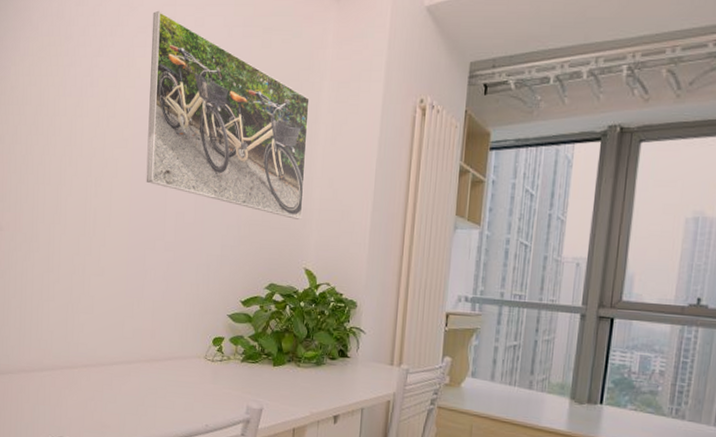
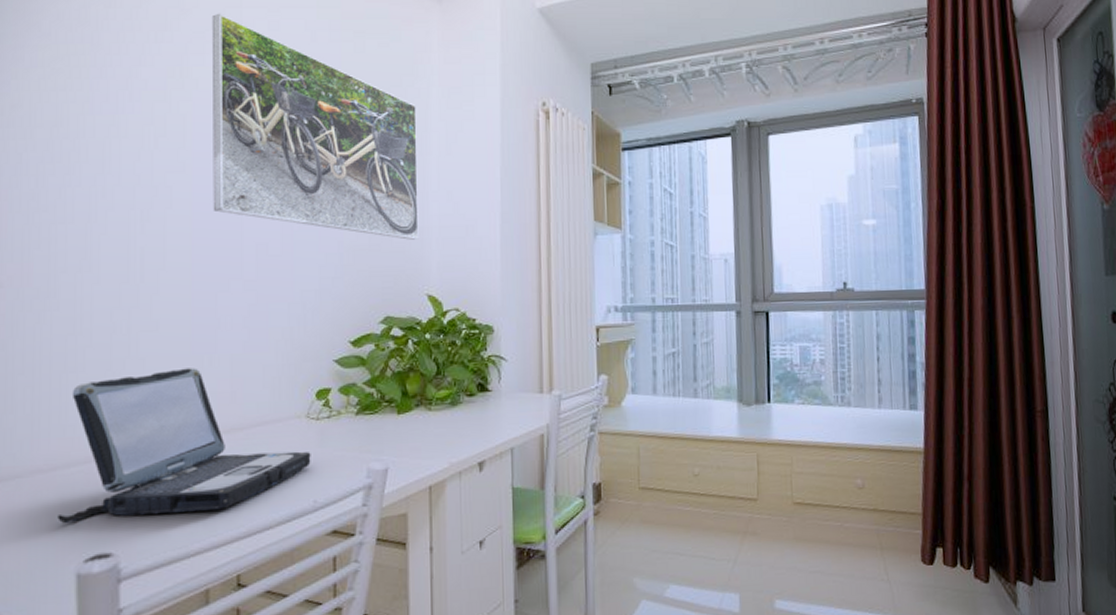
laptop: none [34,307,206,420] -> present [58,368,311,524]

